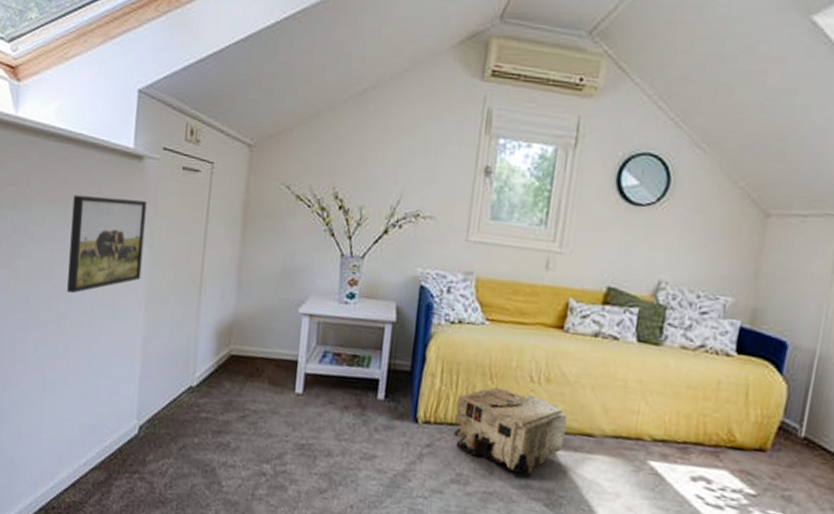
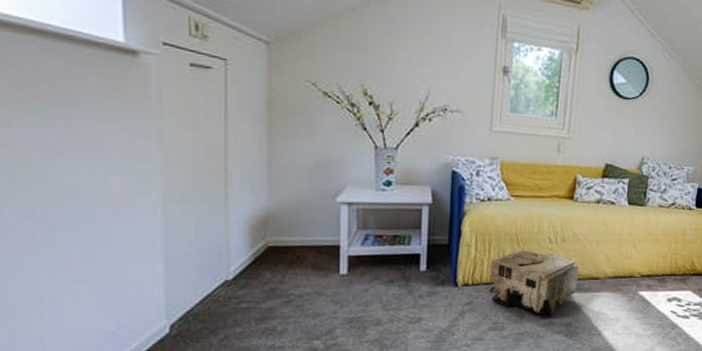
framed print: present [67,194,147,294] -> none [49,92,153,200]

